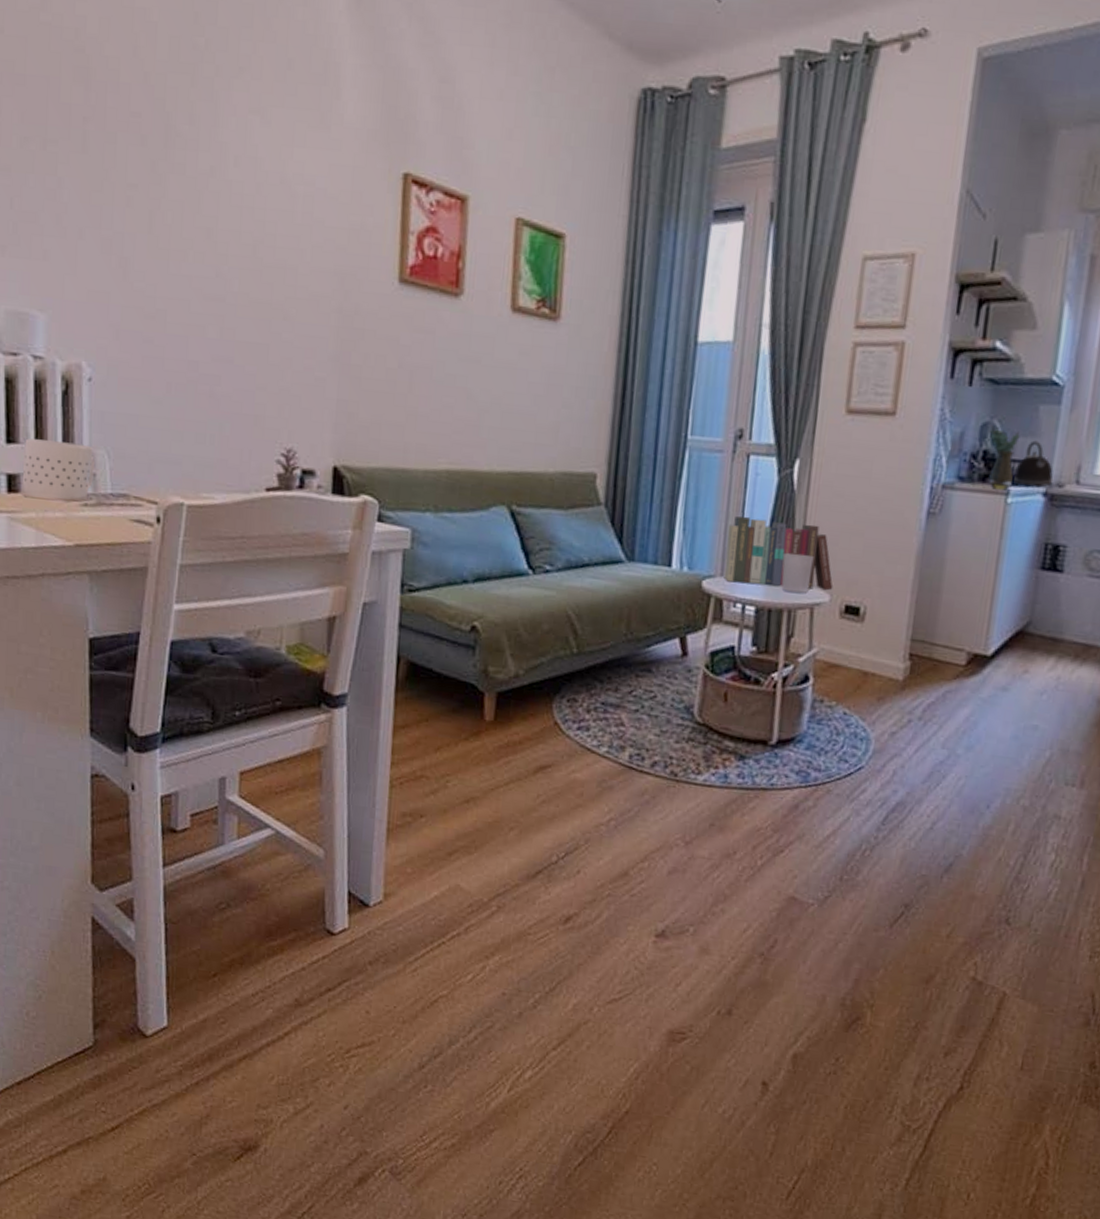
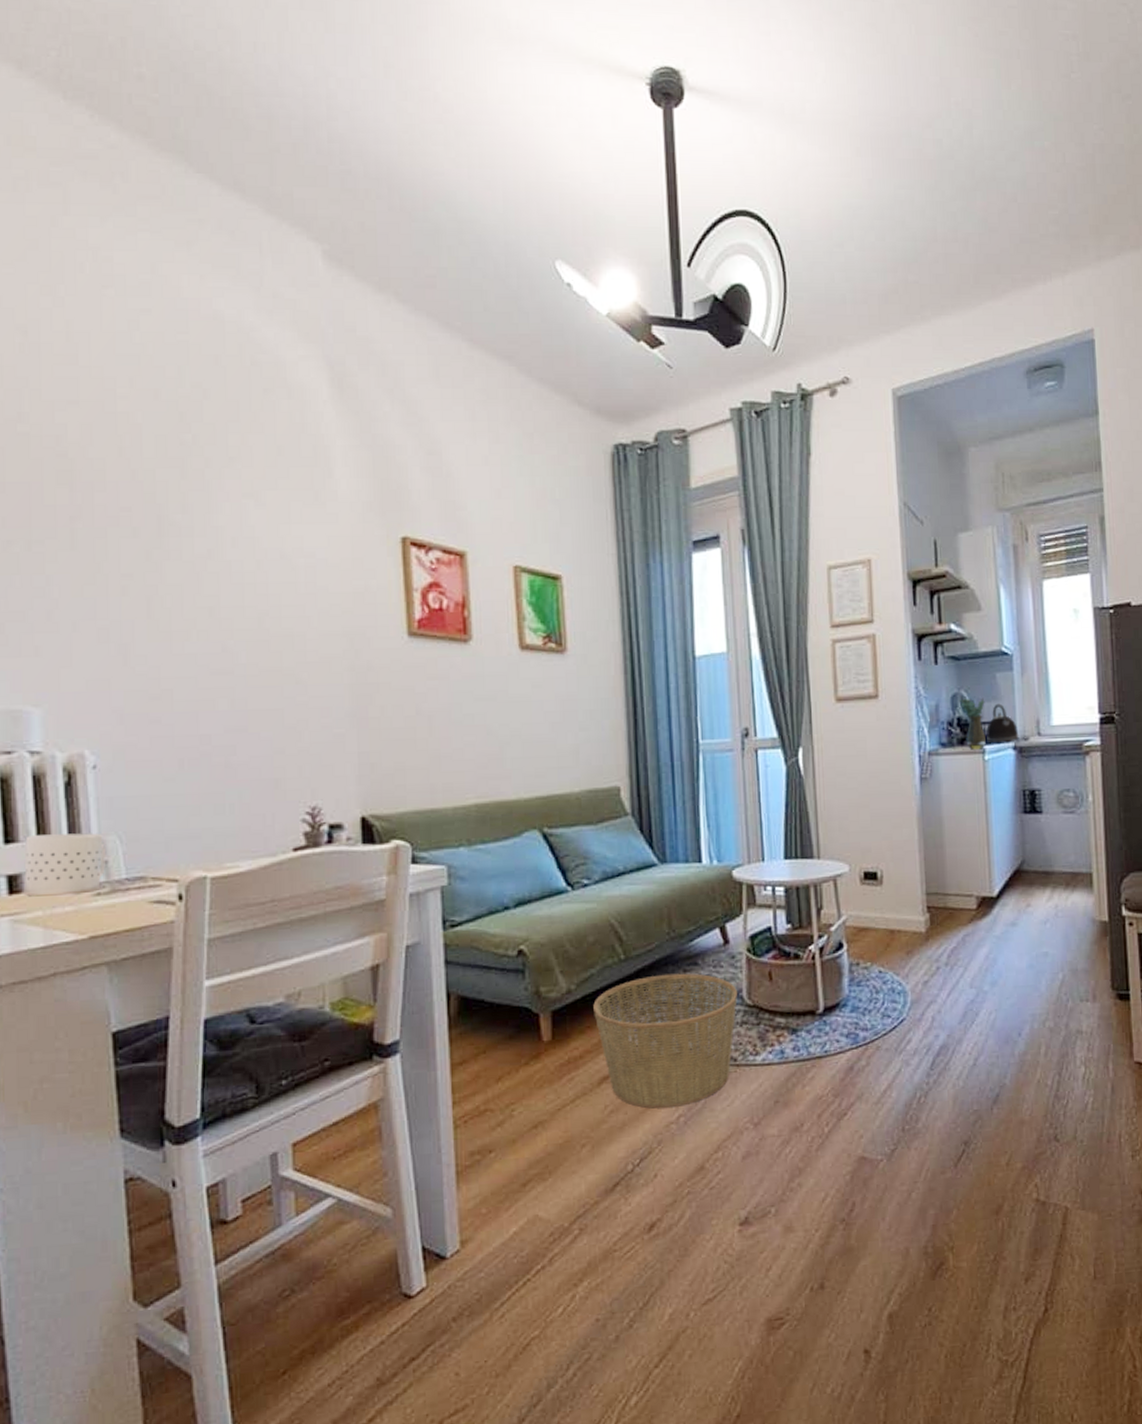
basket: none [538,675,689,810] -> present [593,973,737,1109]
books: present [724,516,833,591] -> none [749,804,851,868]
candle holder: present [781,553,814,593] -> none [801,832,830,868]

